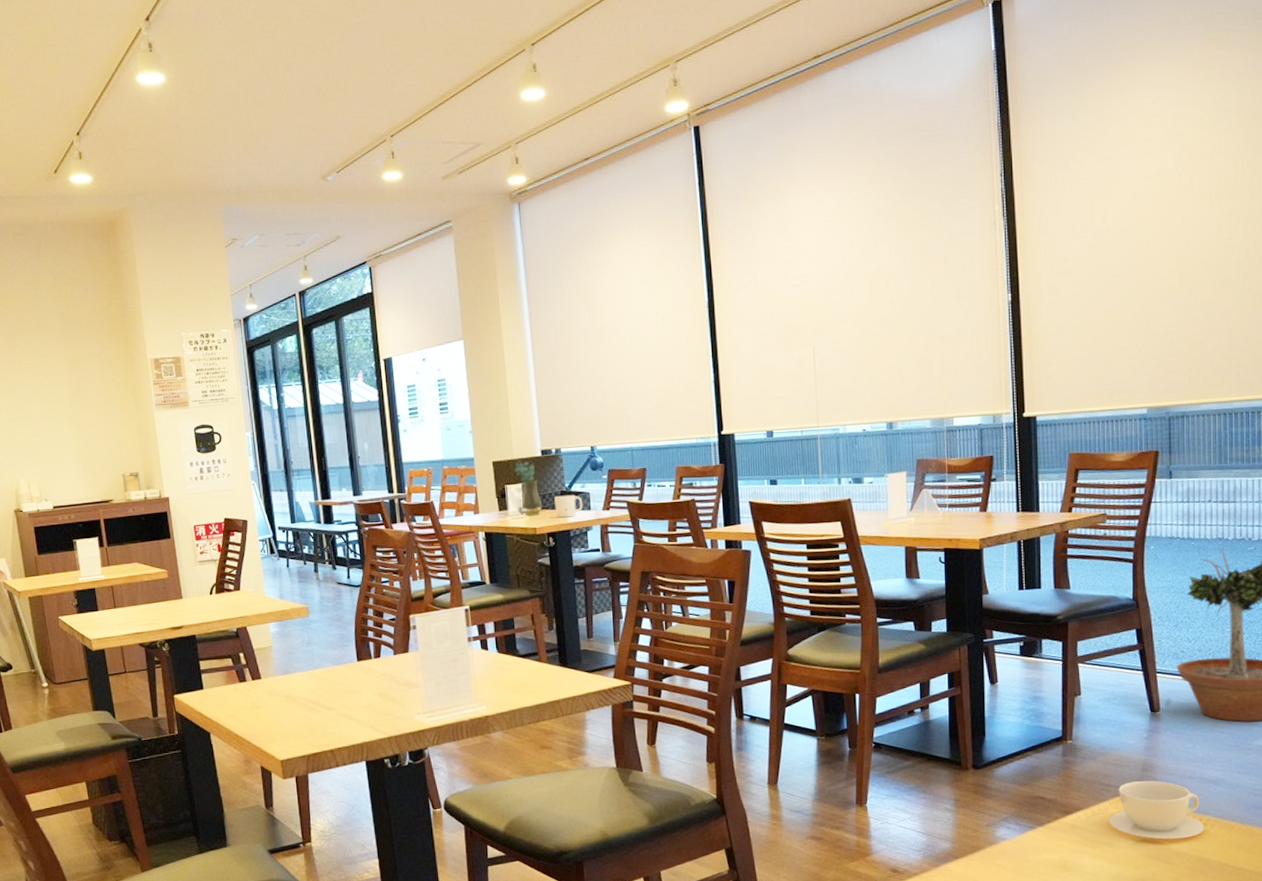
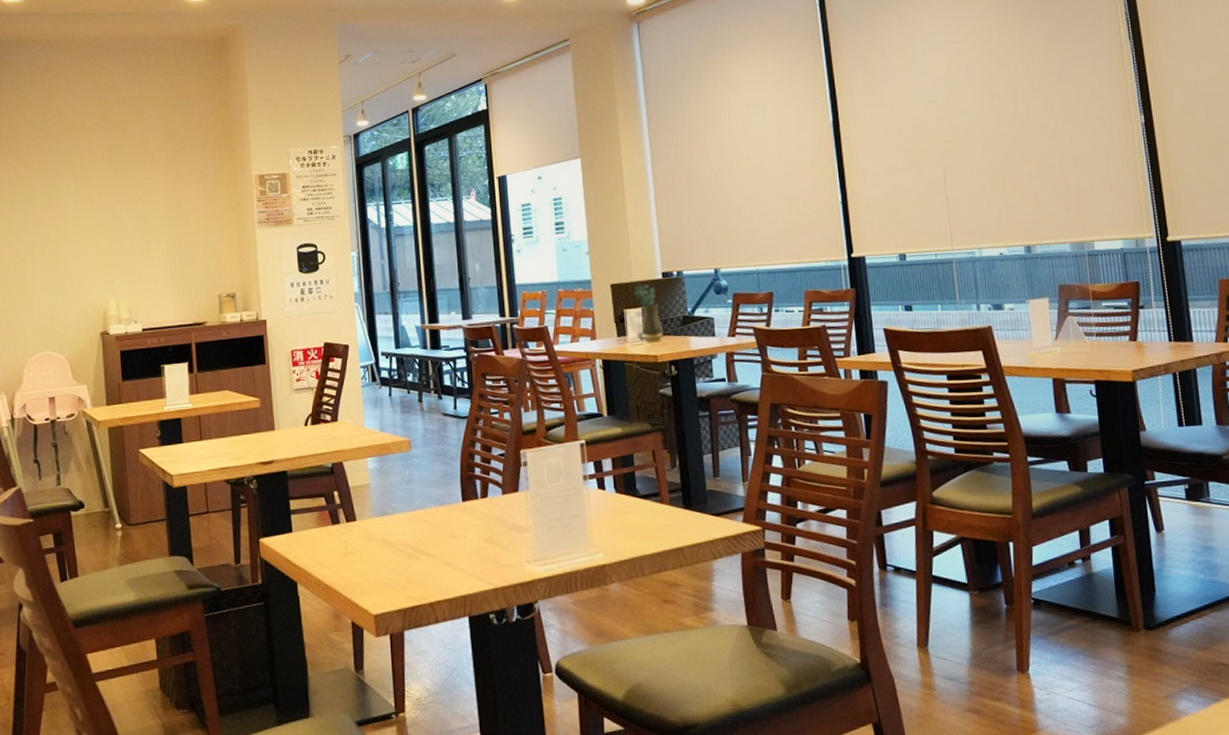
mug: present [554,494,583,518] -> none [676,320,707,345]

